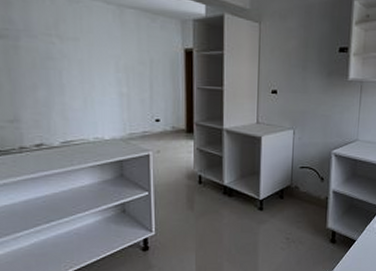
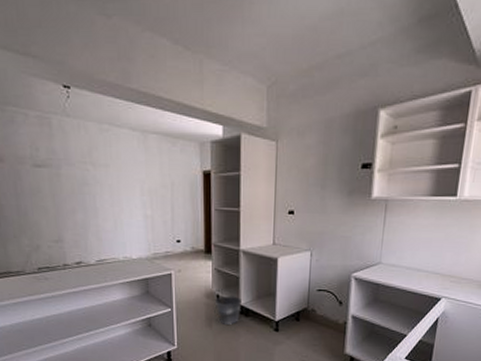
bucket: none [196,176,225,207] -> present [214,296,242,326]

